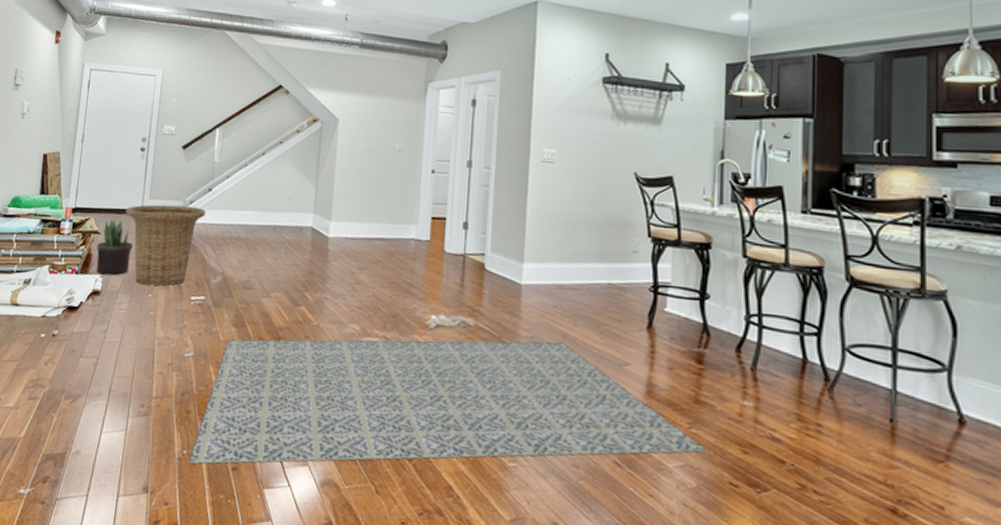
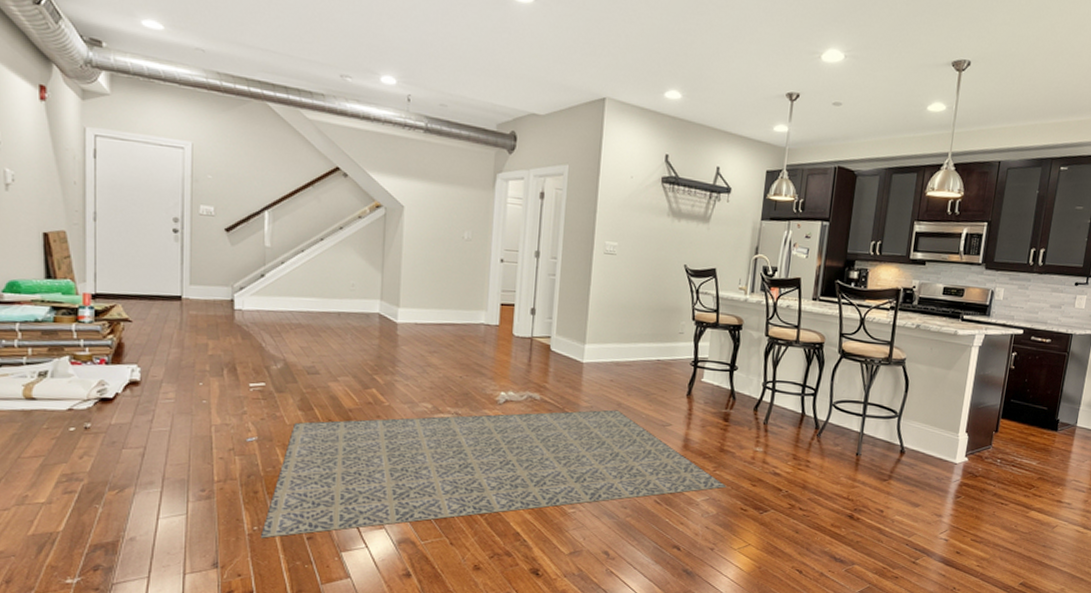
planter: present [96,219,133,276] -> none [129,306,175,365]
basket: present [126,204,206,287] -> none [162,290,260,375]

